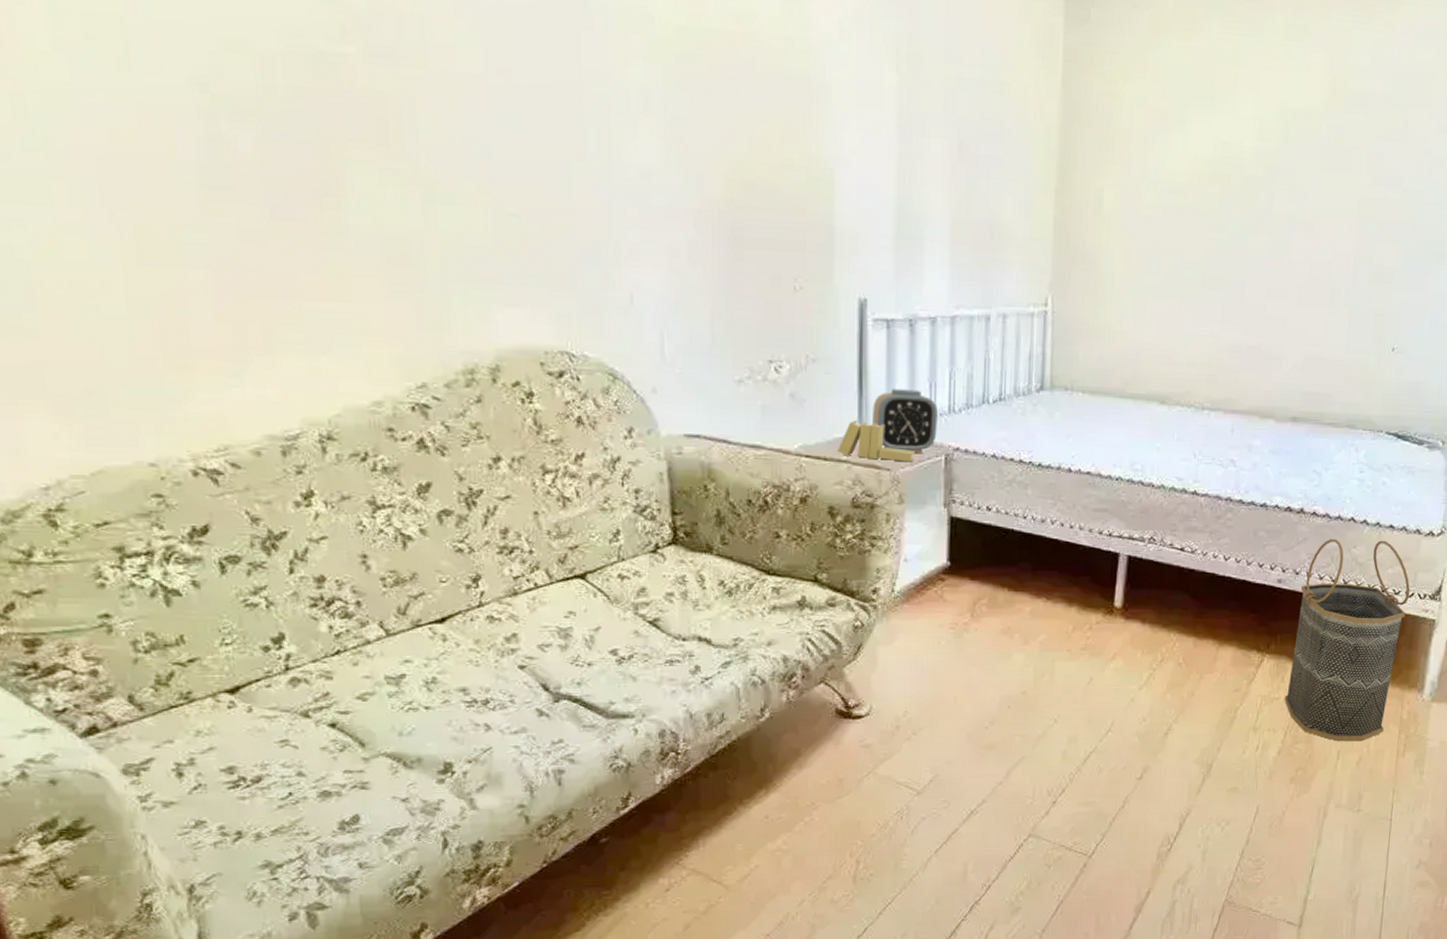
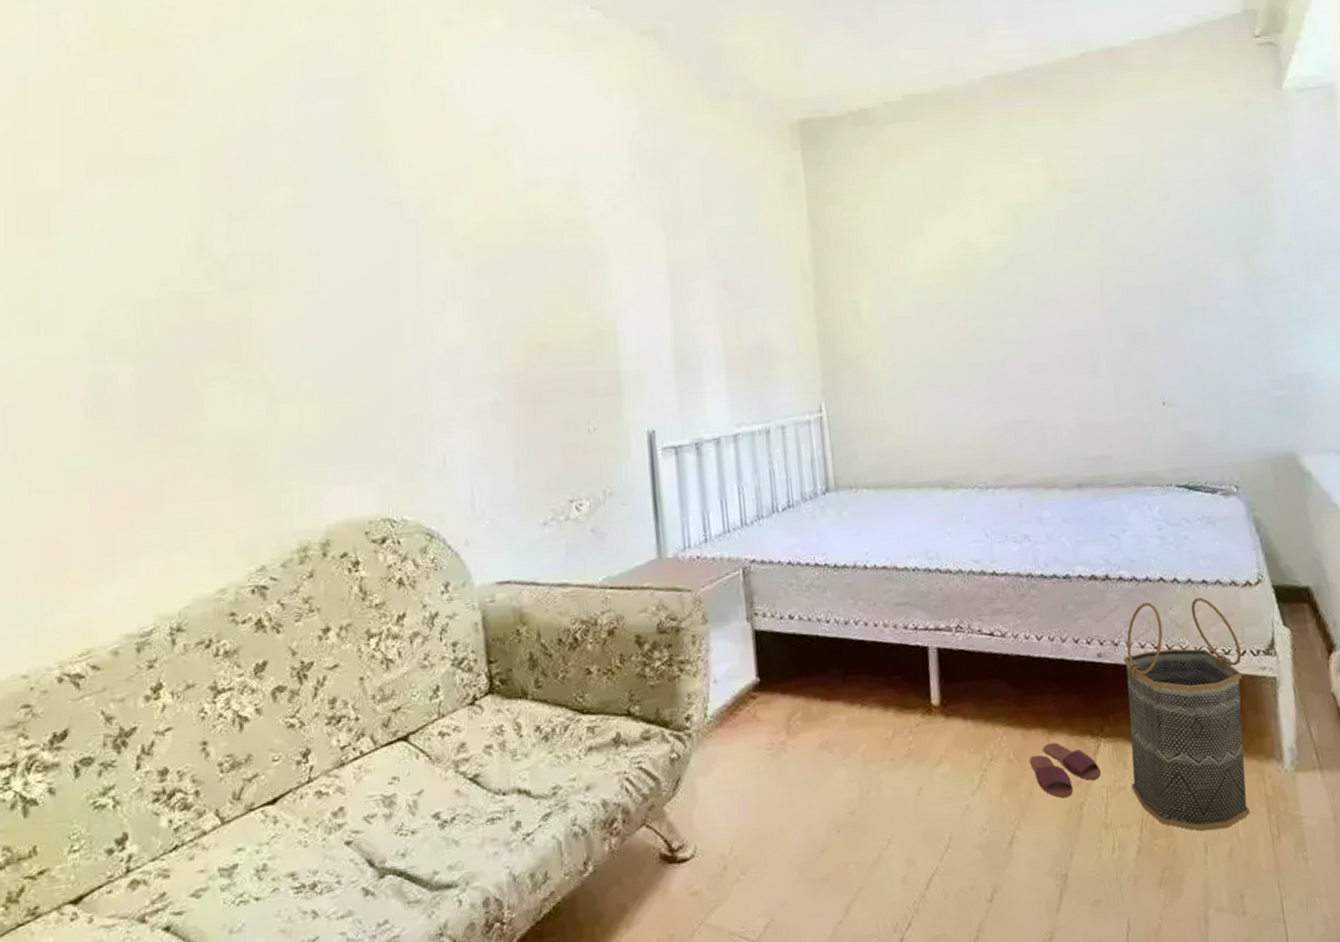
books: present [837,420,916,462] -> none [639,546,714,583]
alarm clock: present [872,389,939,454] -> none [669,508,733,572]
slippers: none [1197,653,1259,700] -> present [1030,742,1101,797]

